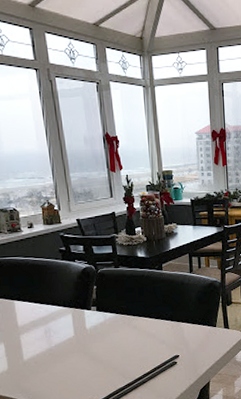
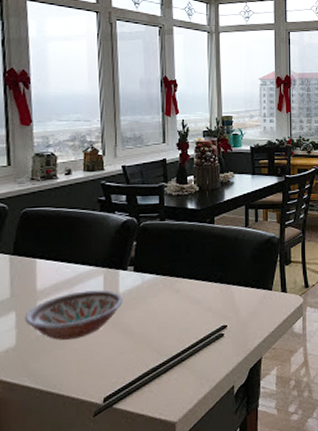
bowl: none [11,326,90,366] -> present [24,290,123,340]

